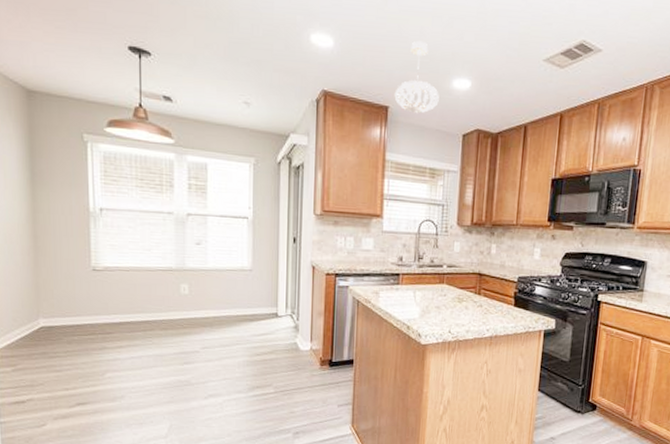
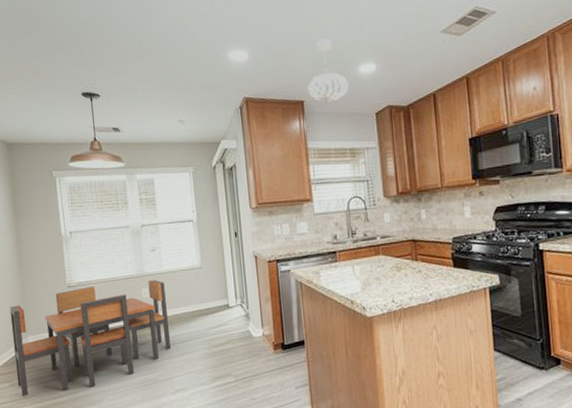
dining table: none [18,273,209,385] -> present [9,279,172,397]

